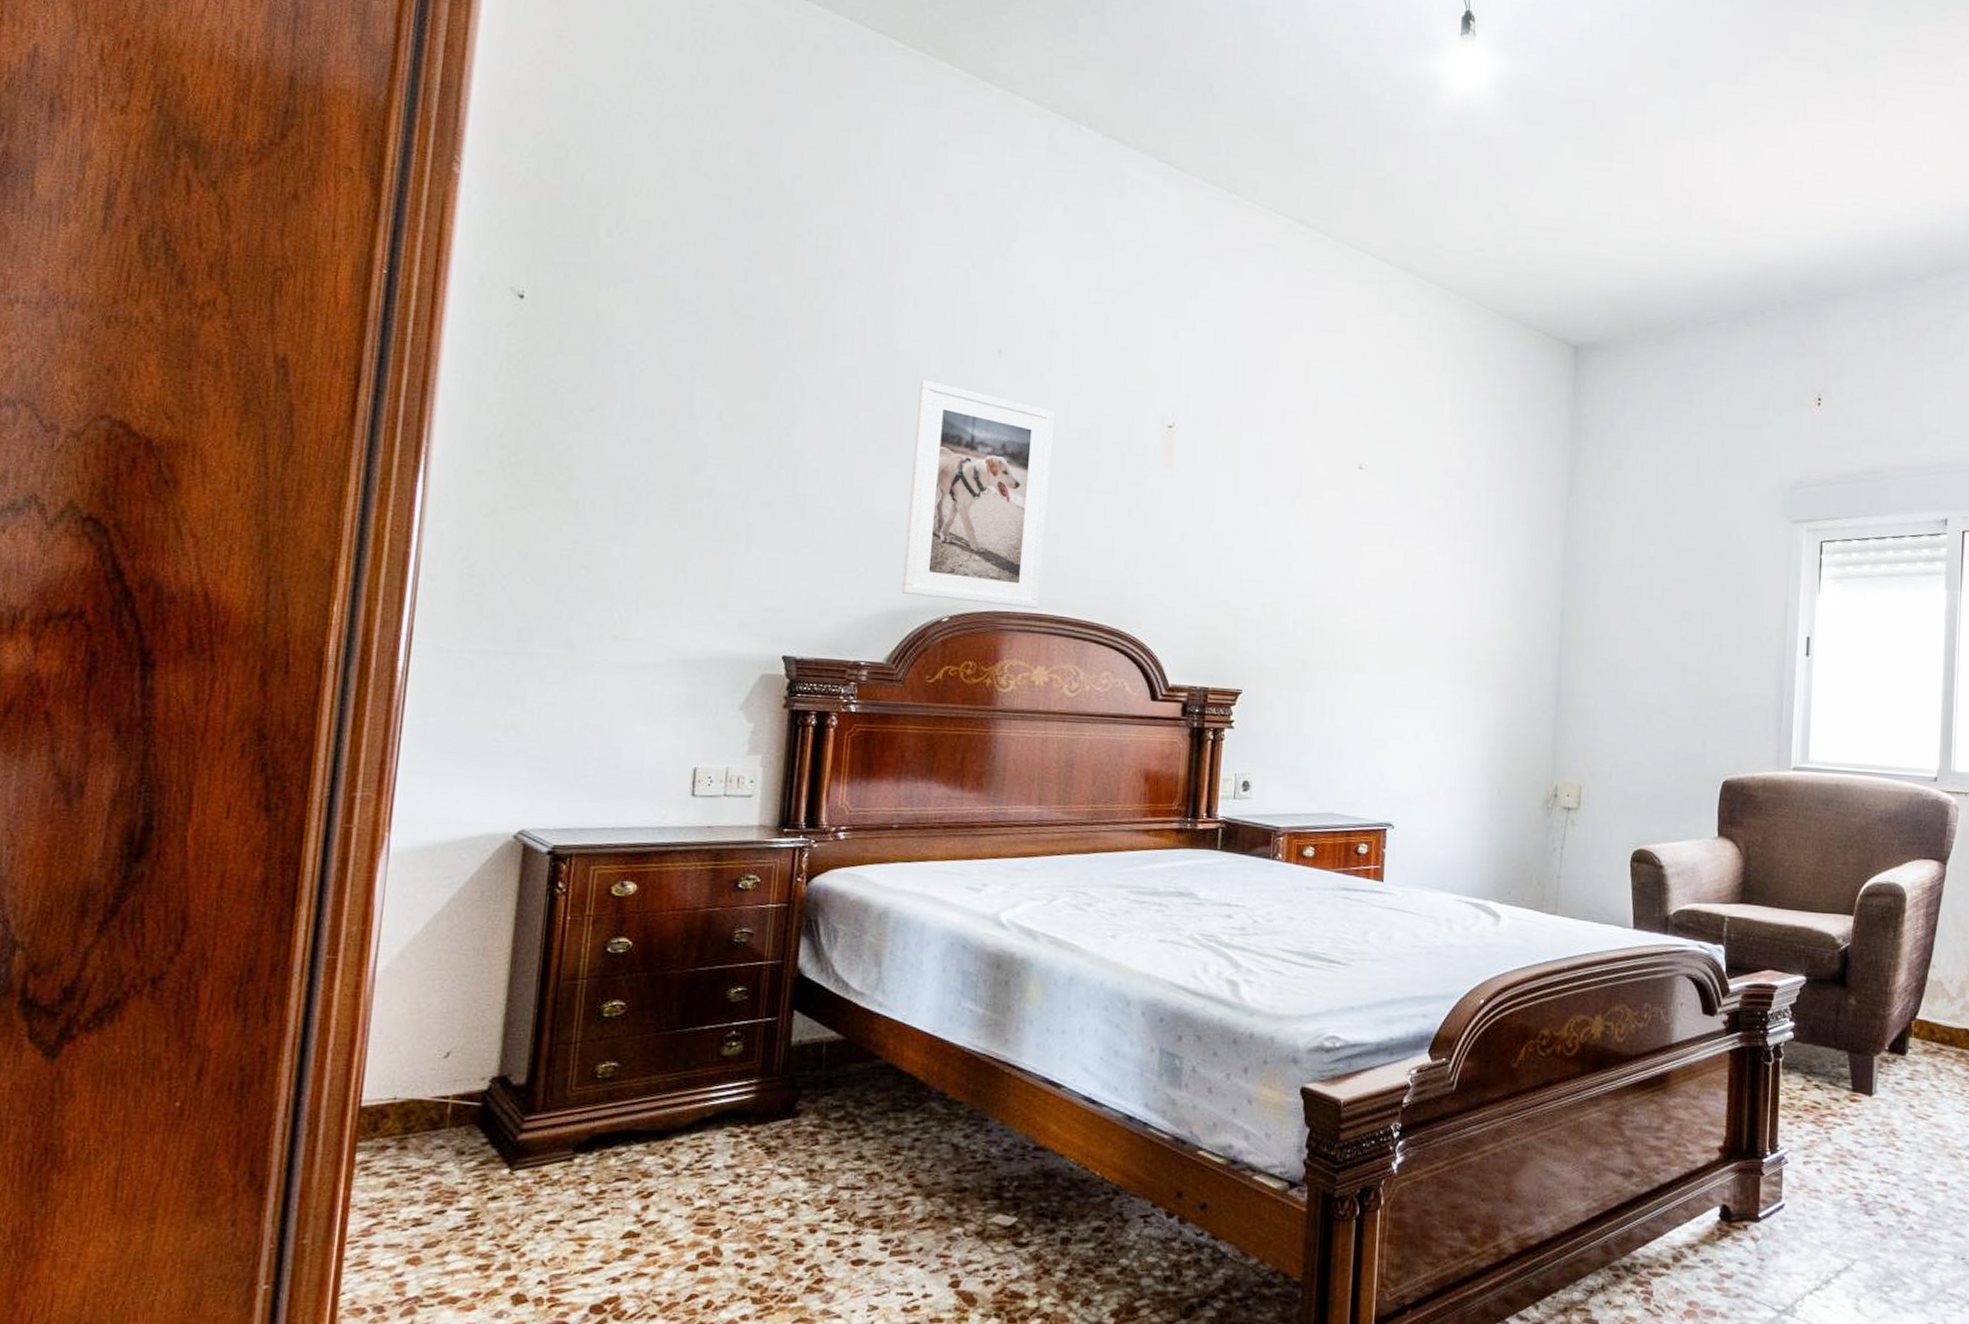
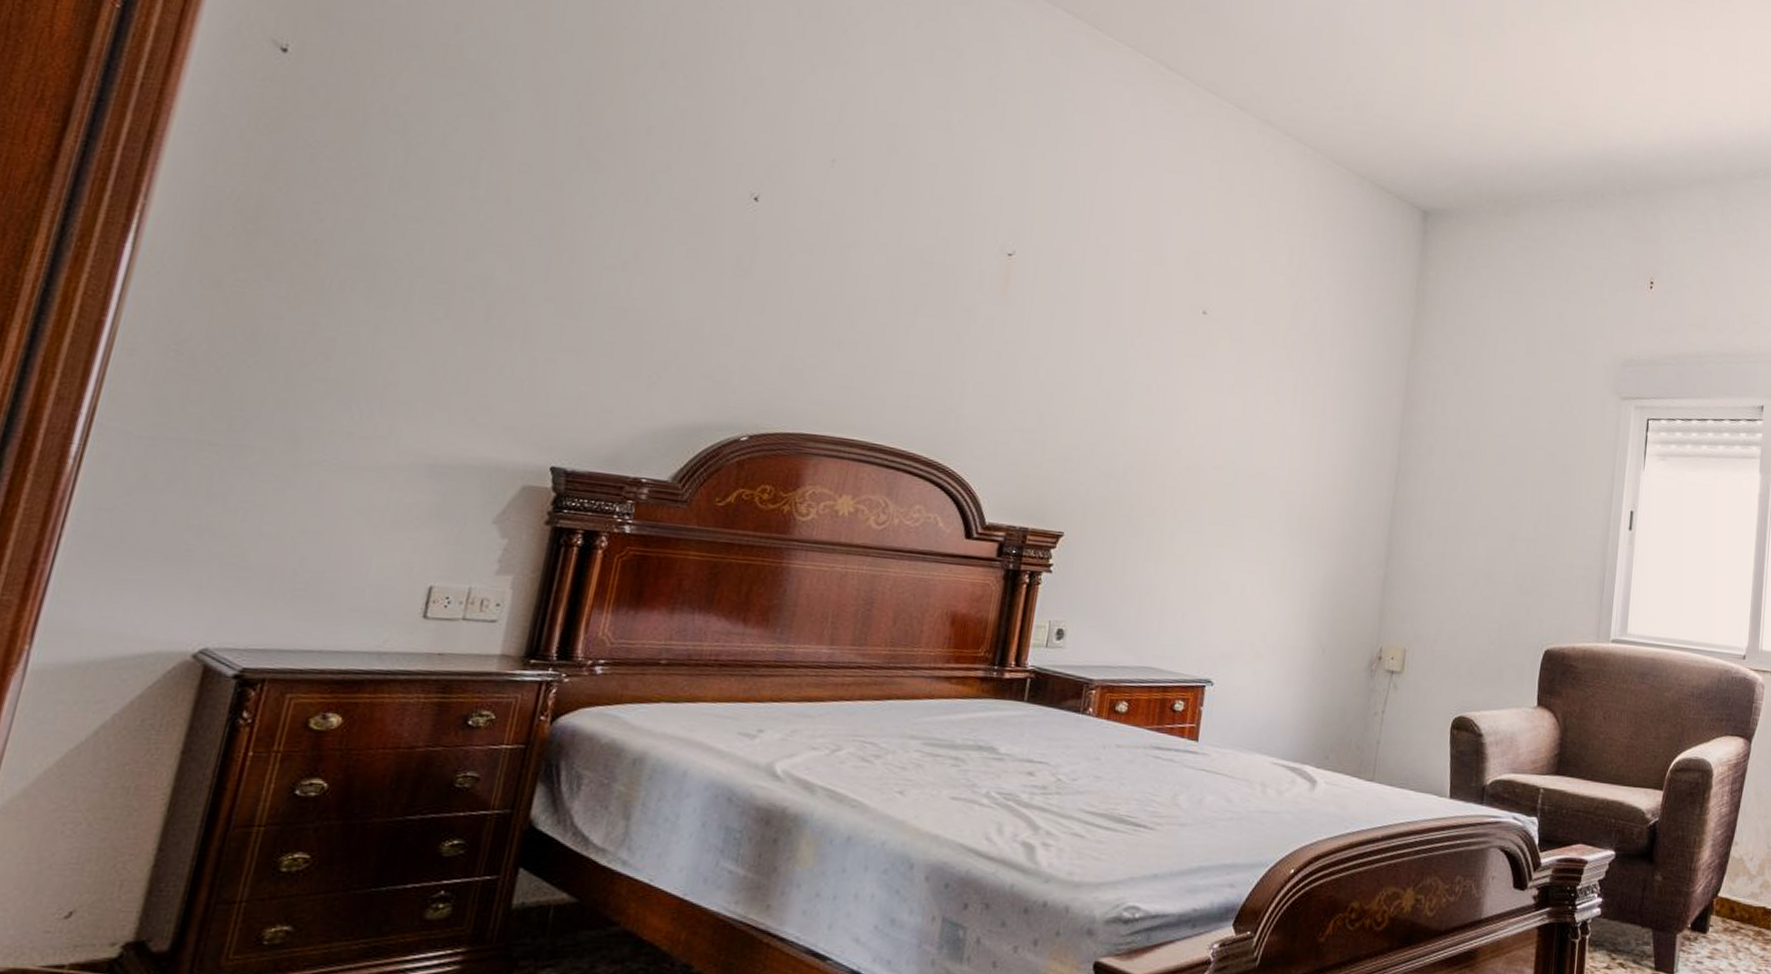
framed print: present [901,379,1054,608] -> none [697,182,887,433]

